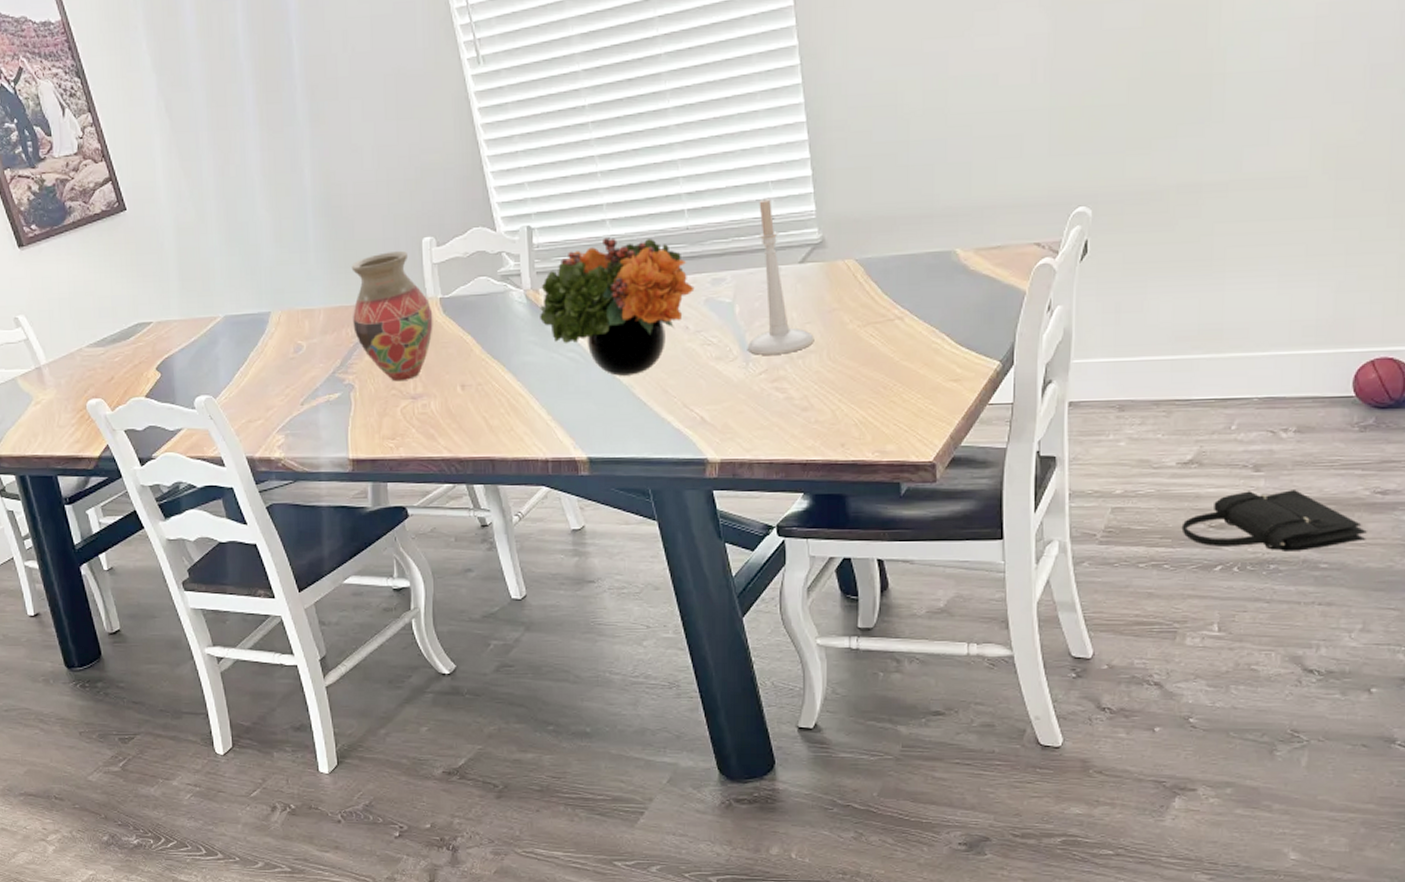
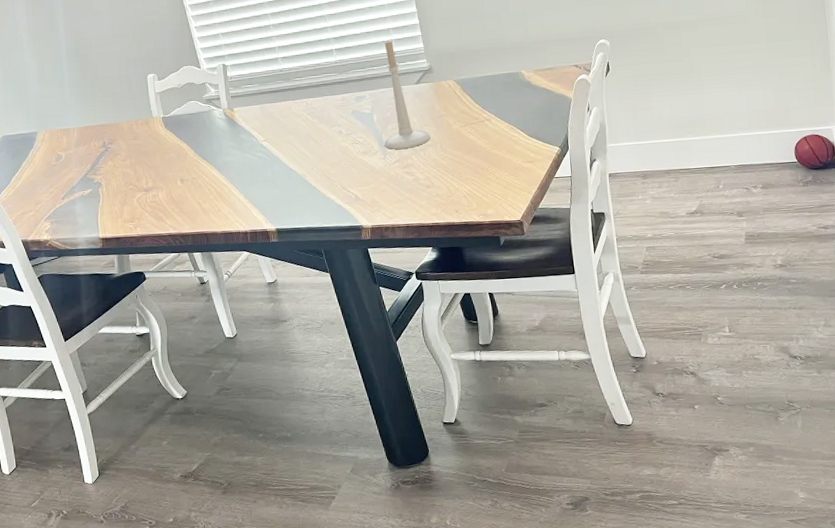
vase: present [351,251,433,382] -> none [96,85,158,179]
flower arrangement: present [540,237,695,376] -> none [235,70,344,168]
handbag: present [1181,490,1367,551] -> none [695,228,819,272]

